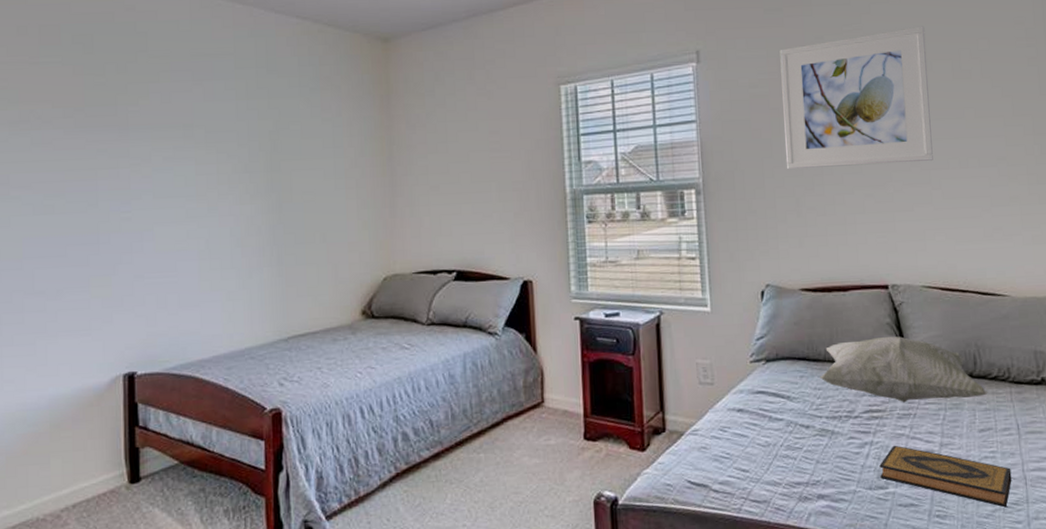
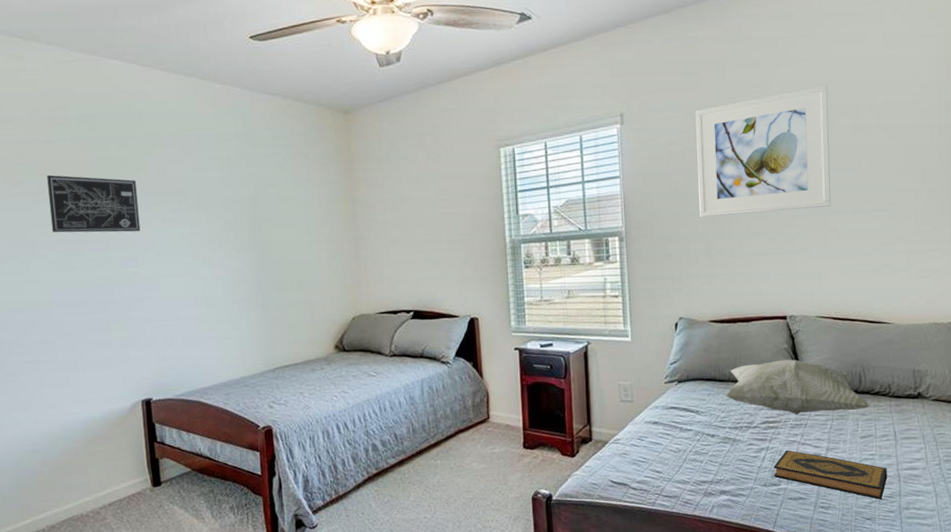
wall art: none [29,101,137,171] -> present [47,174,141,233]

